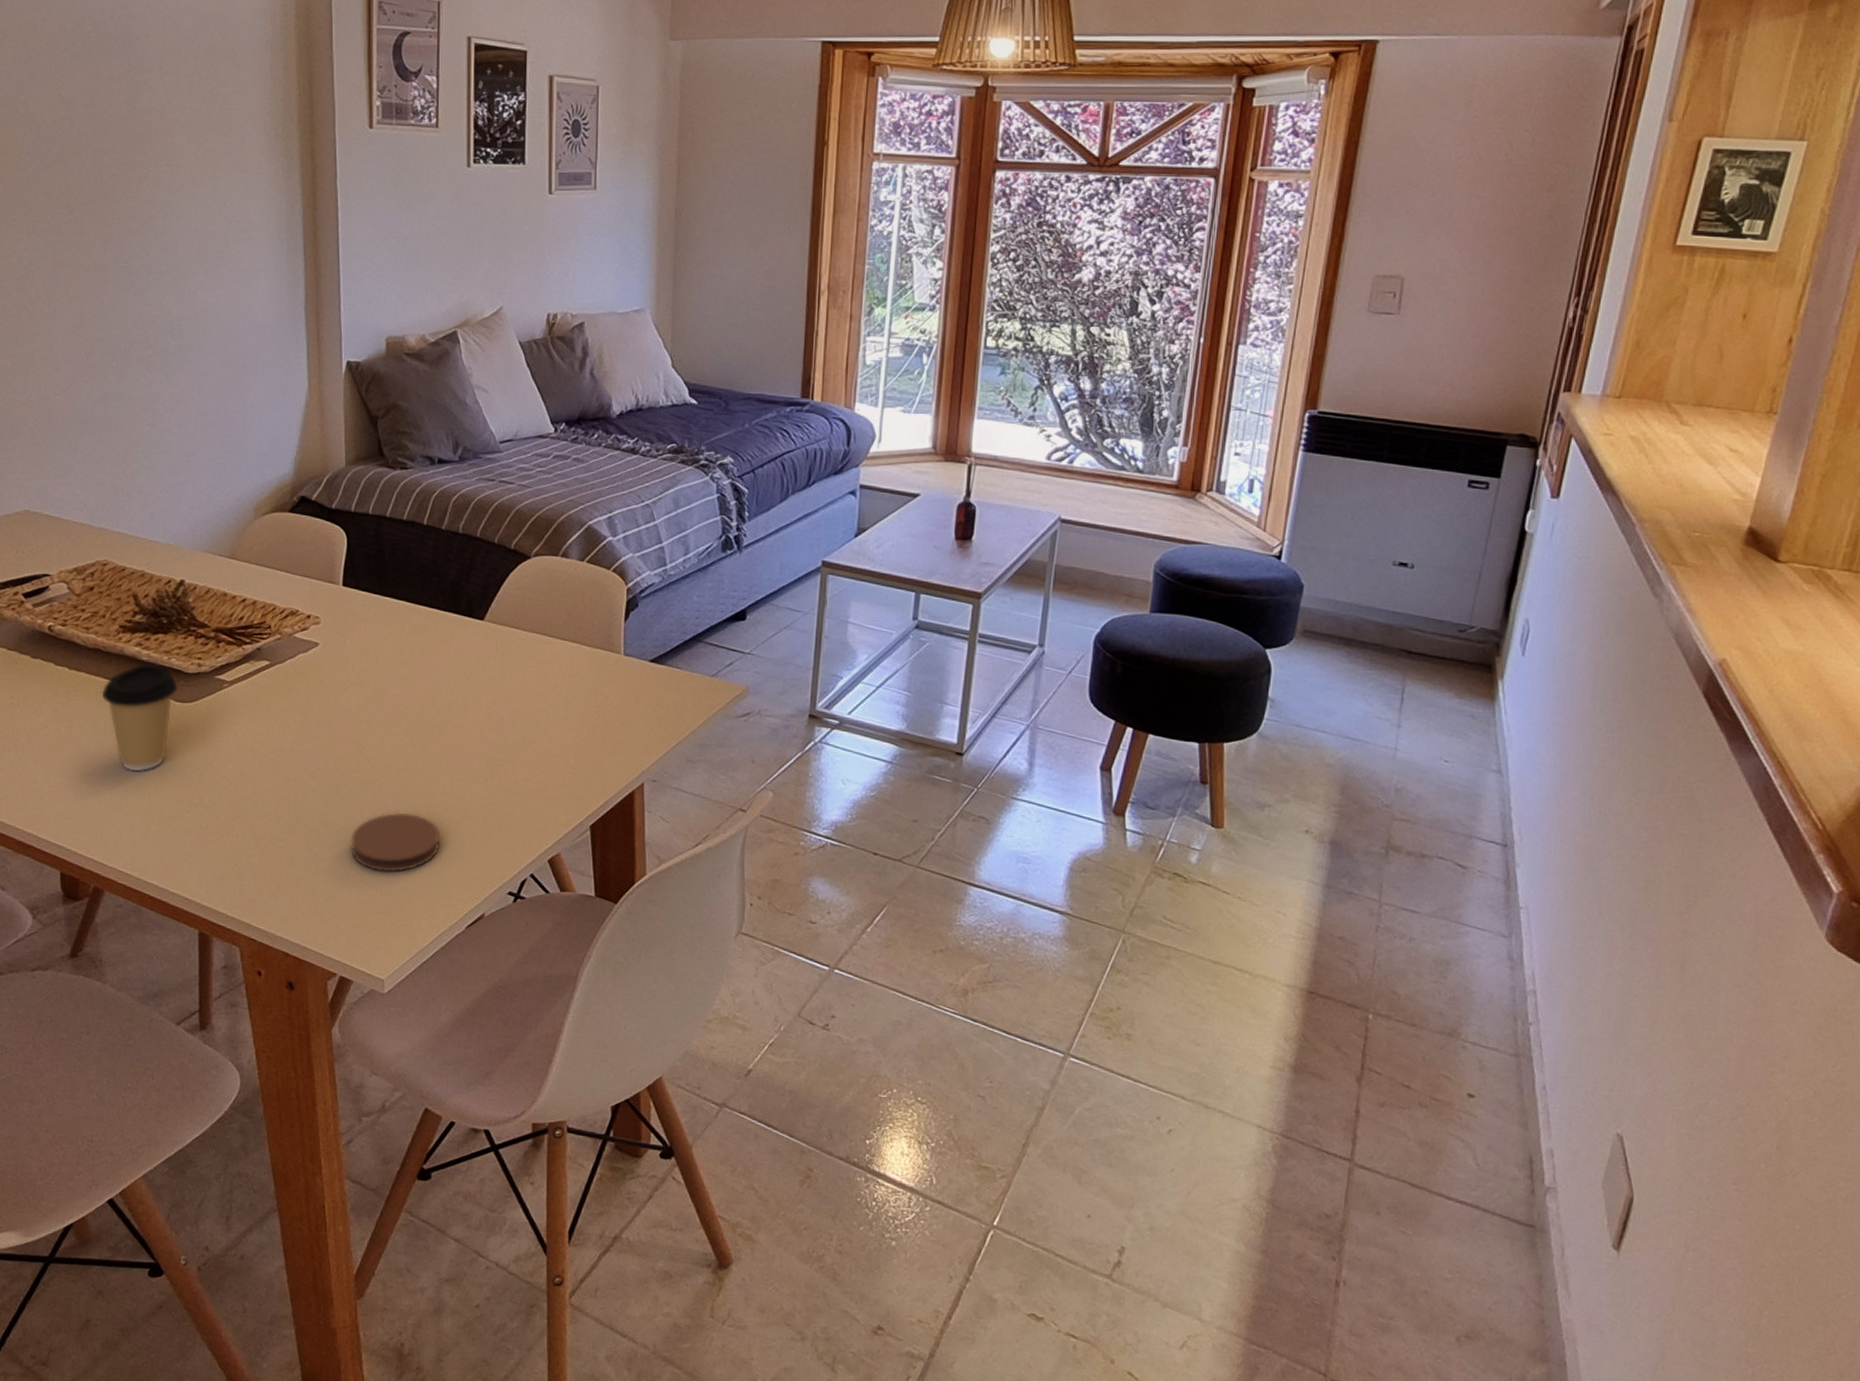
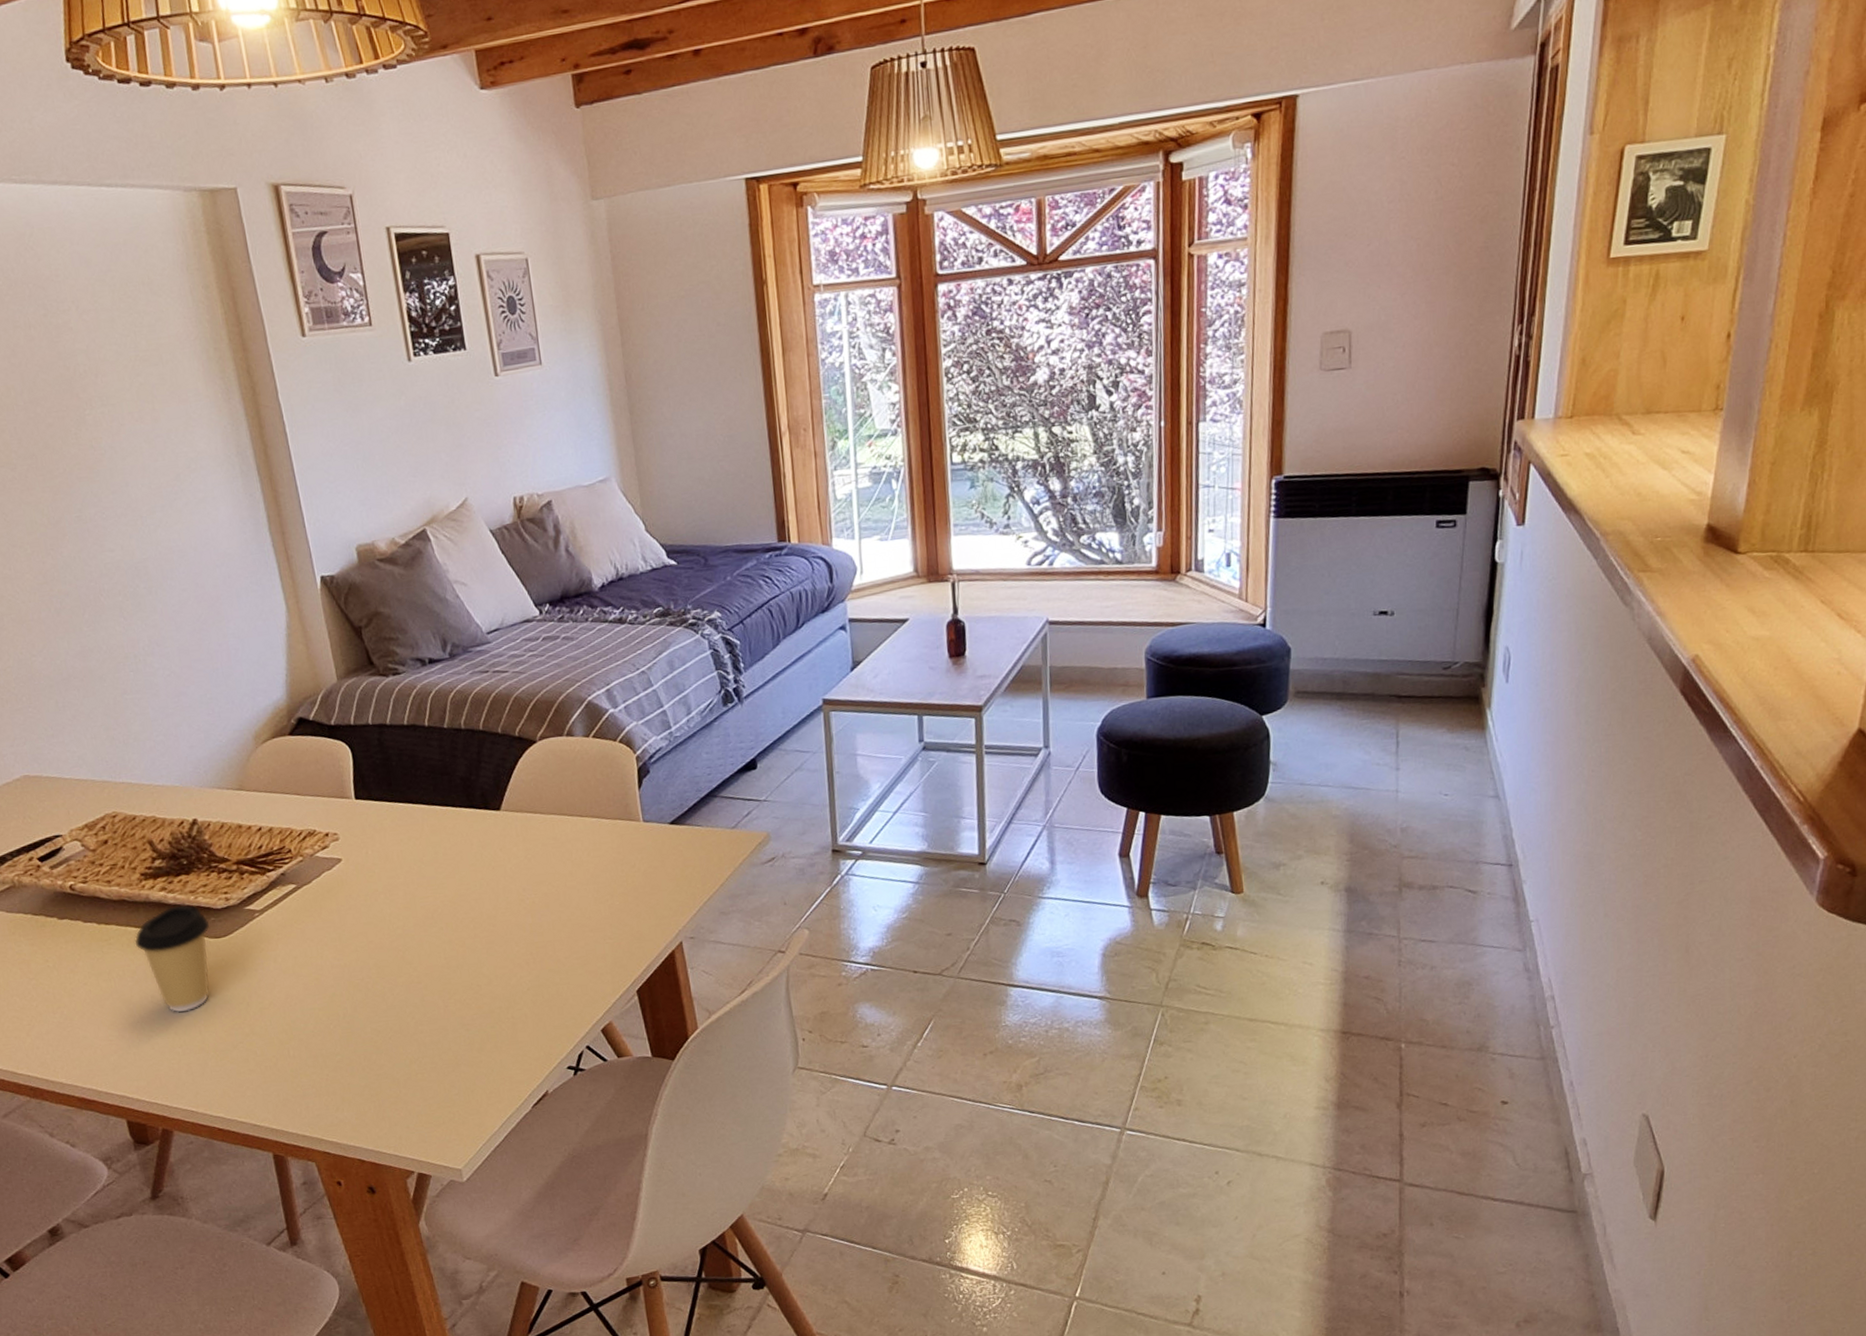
coaster: present [350,812,441,873] -> none [405,1007,494,1068]

